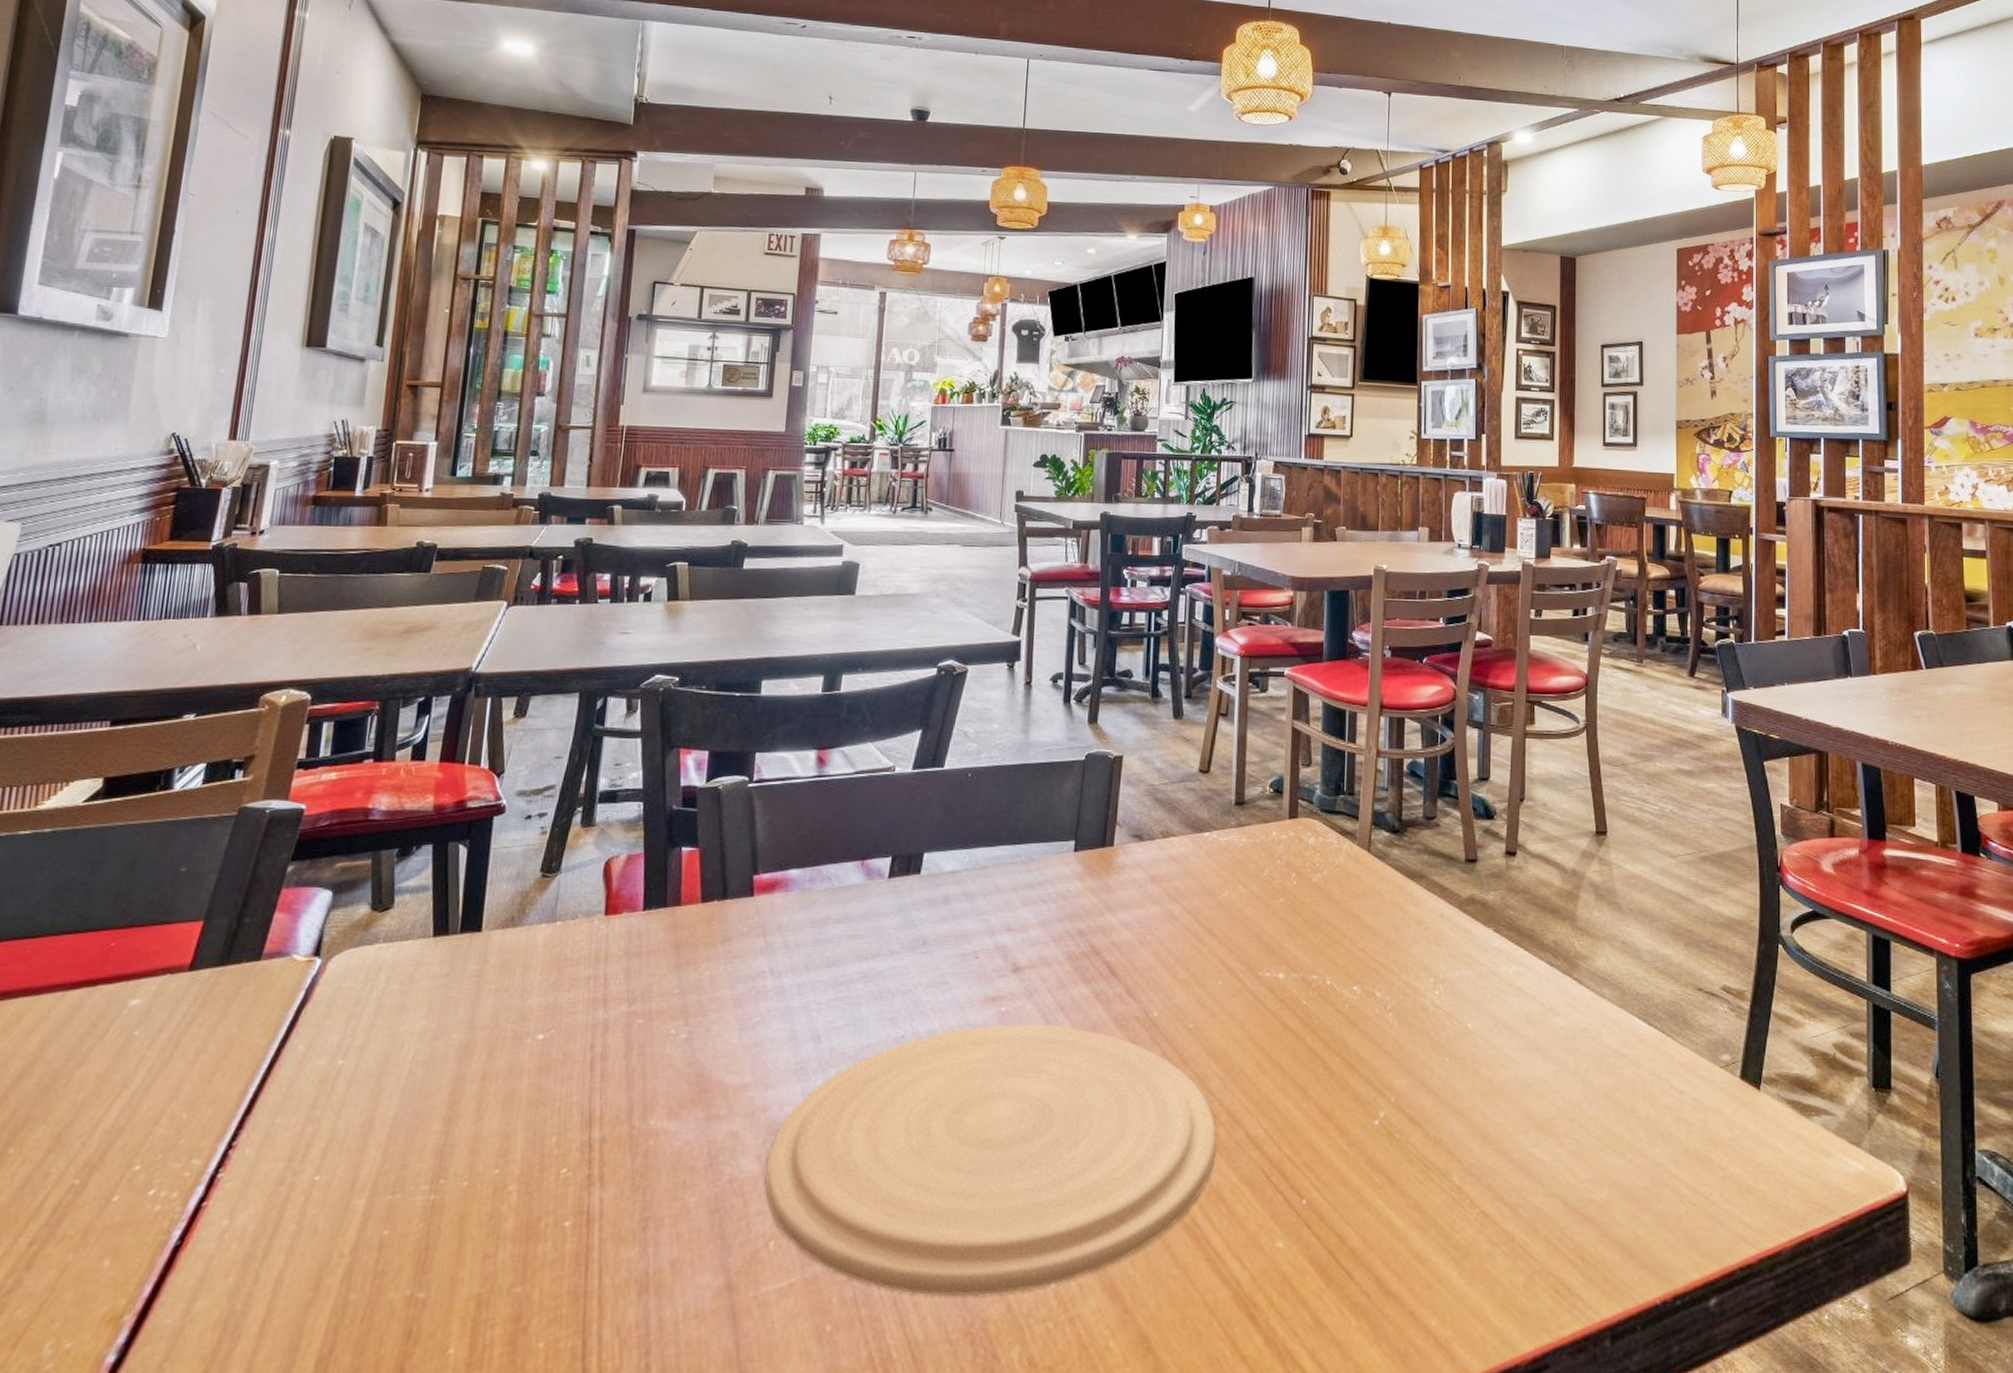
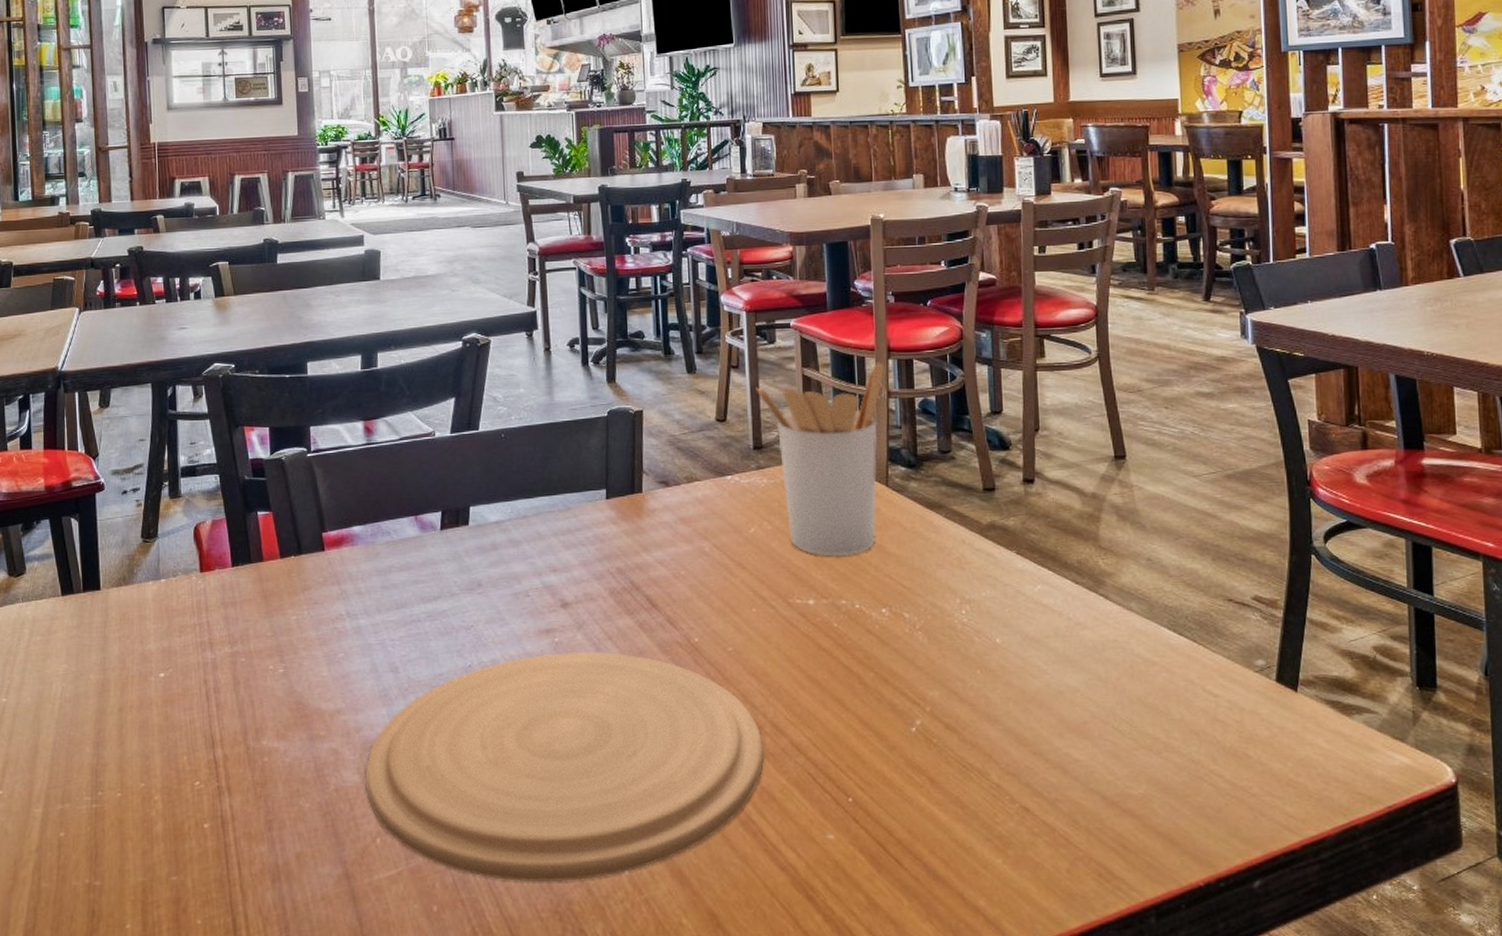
utensil holder: none [1243,718,1375,927] -> present [756,361,884,556]

